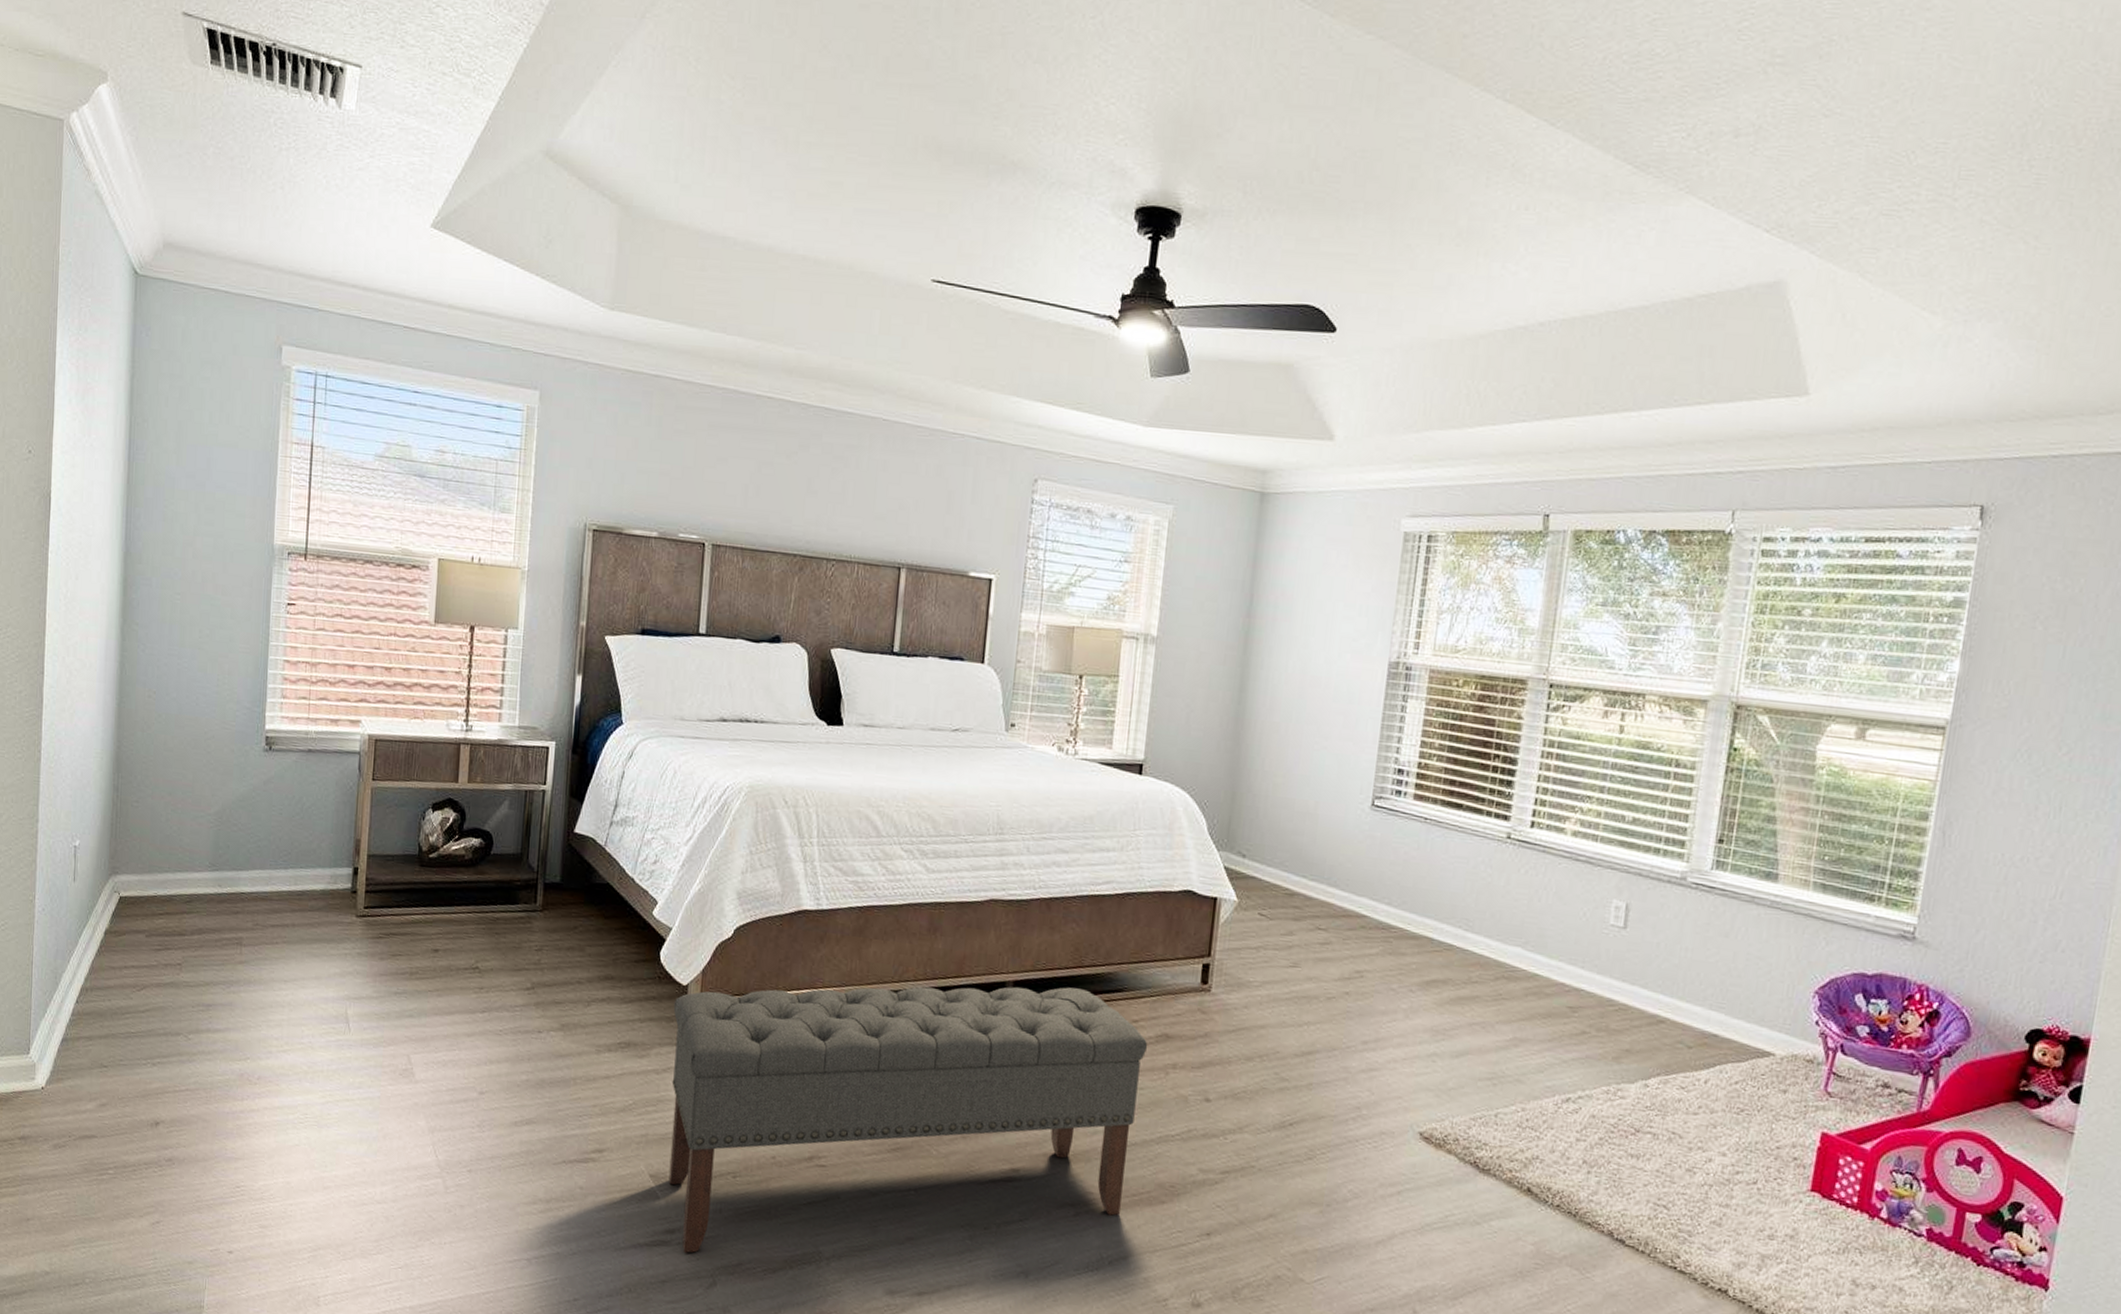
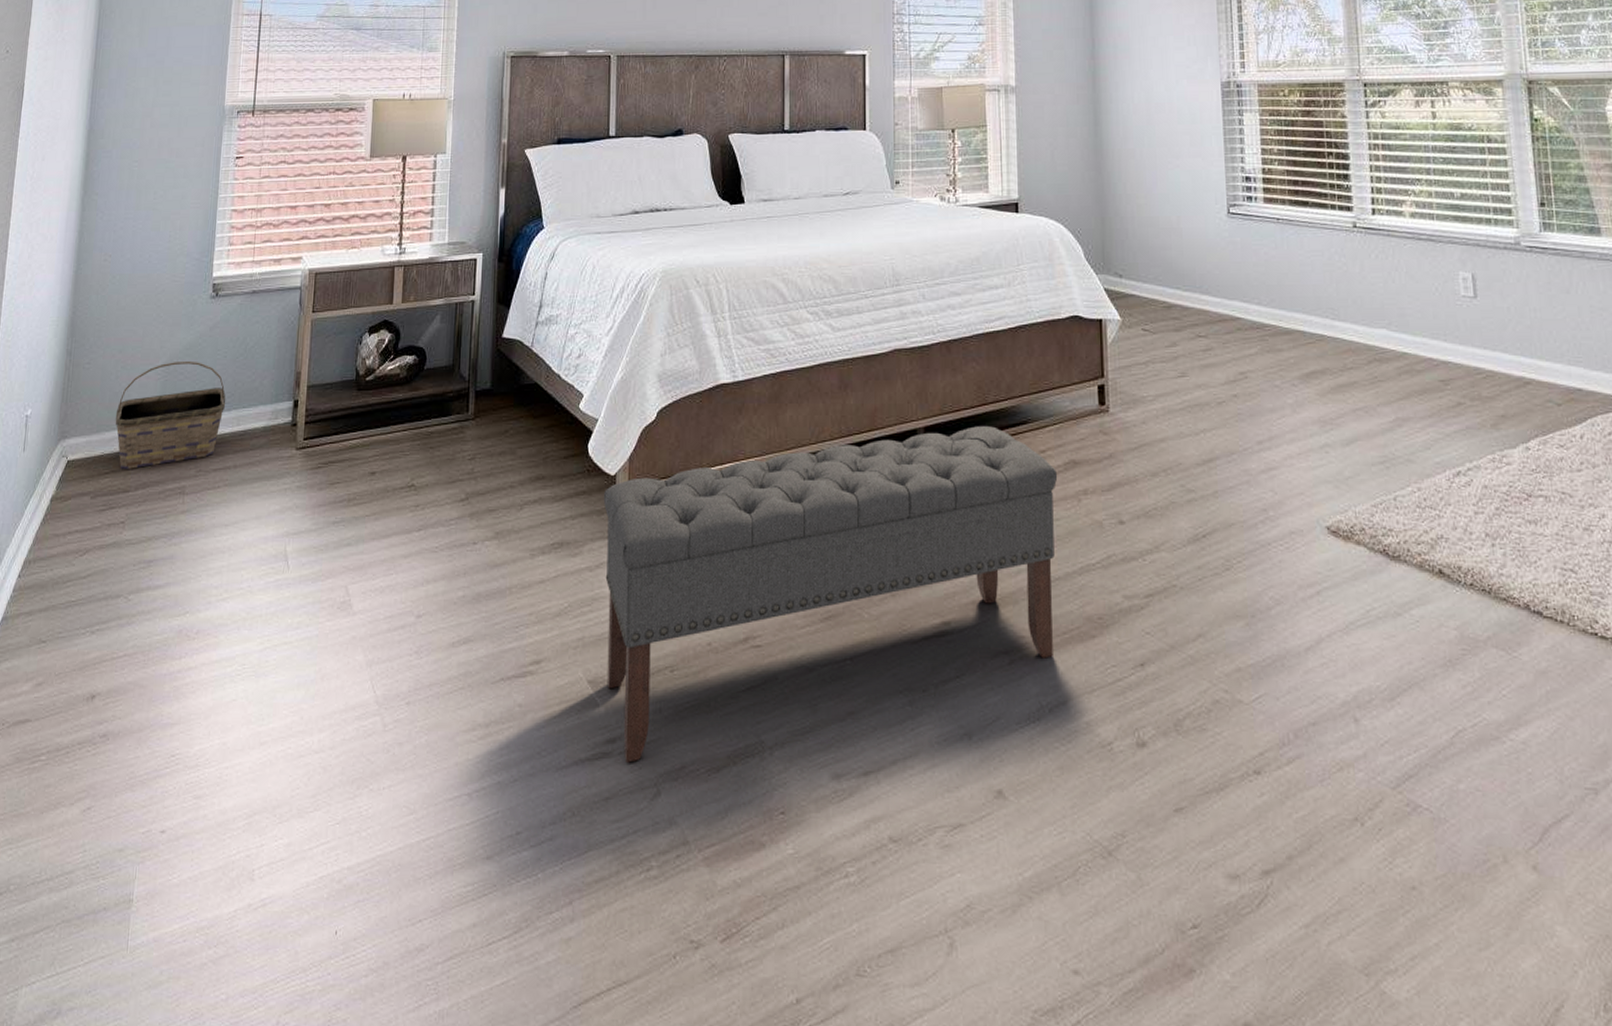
basket: none [167,811,283,914] -> present [115,360,226,469]

